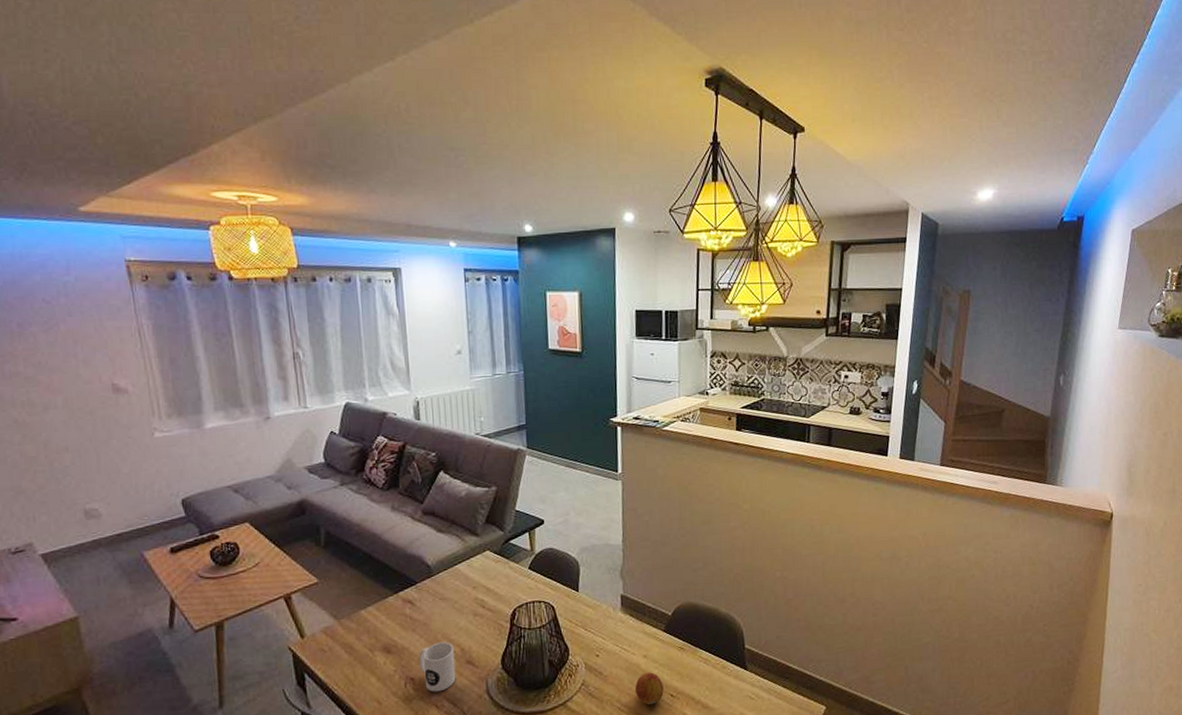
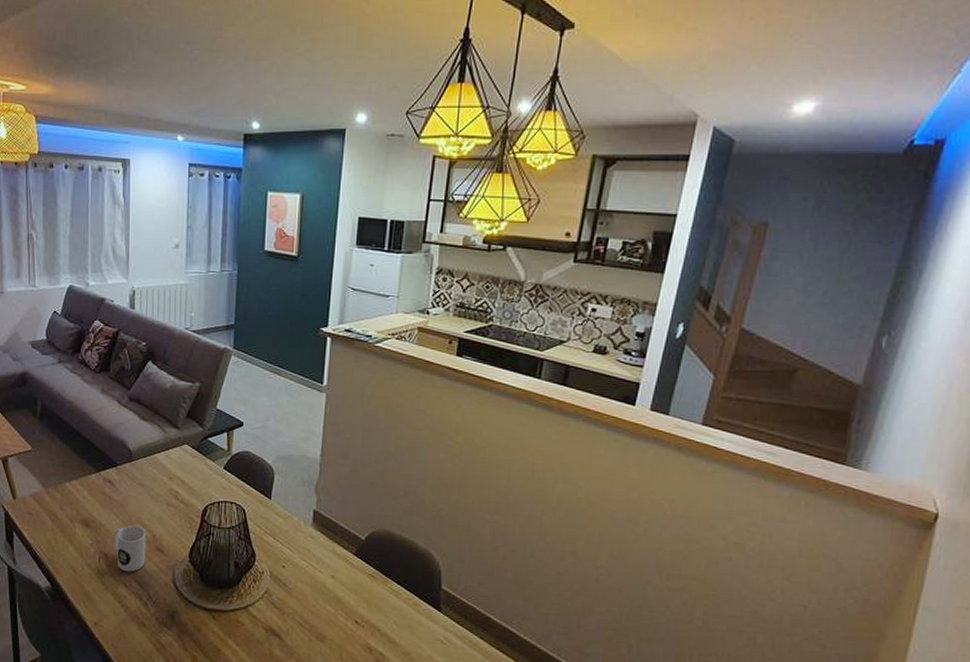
fruit: present [635,672,664,706] -> none [319,593,349,628]

